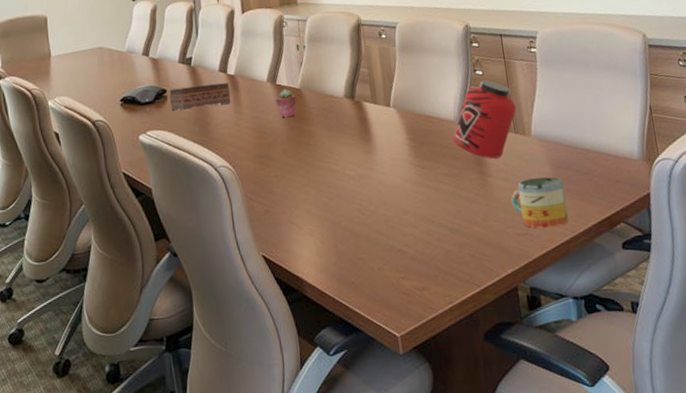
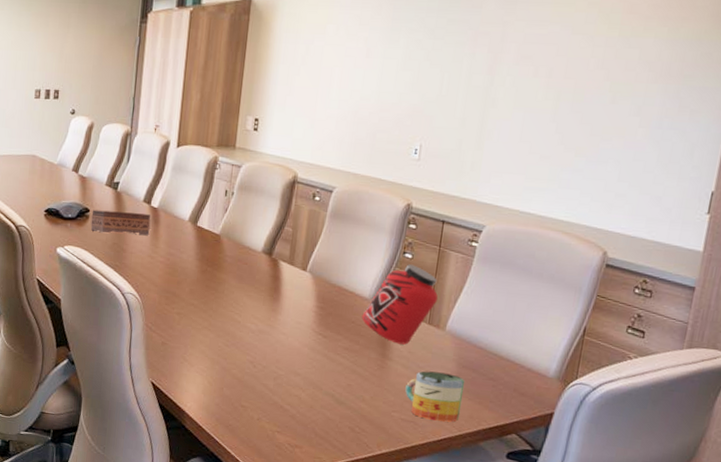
potted succulent: present [275,89,297,118] -> none [192,232,214,261]

